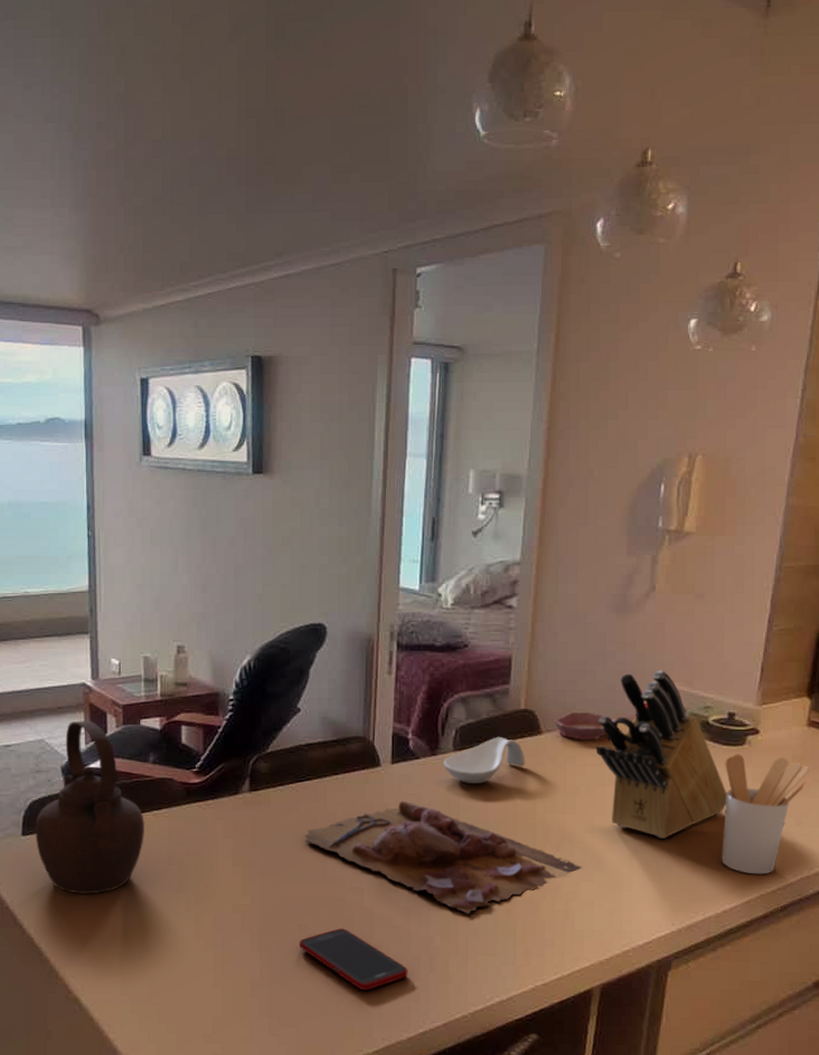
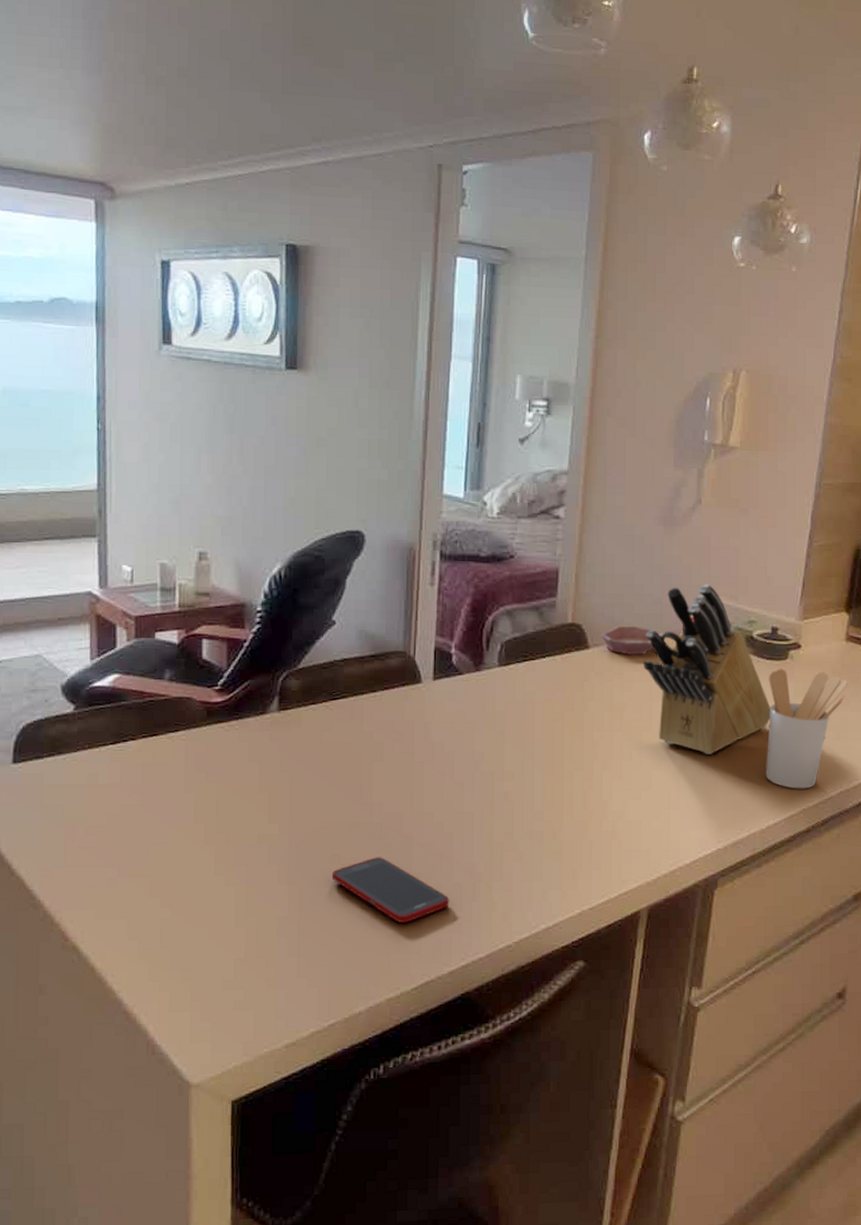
teapot: present [35,721,146,894] -> none [28,633,159,828]
cutting board: present [303,800,582,914] -> none [337,719,629,838]
spoon rest: present [443,737,525,783] -> none [488,652,572,700]

